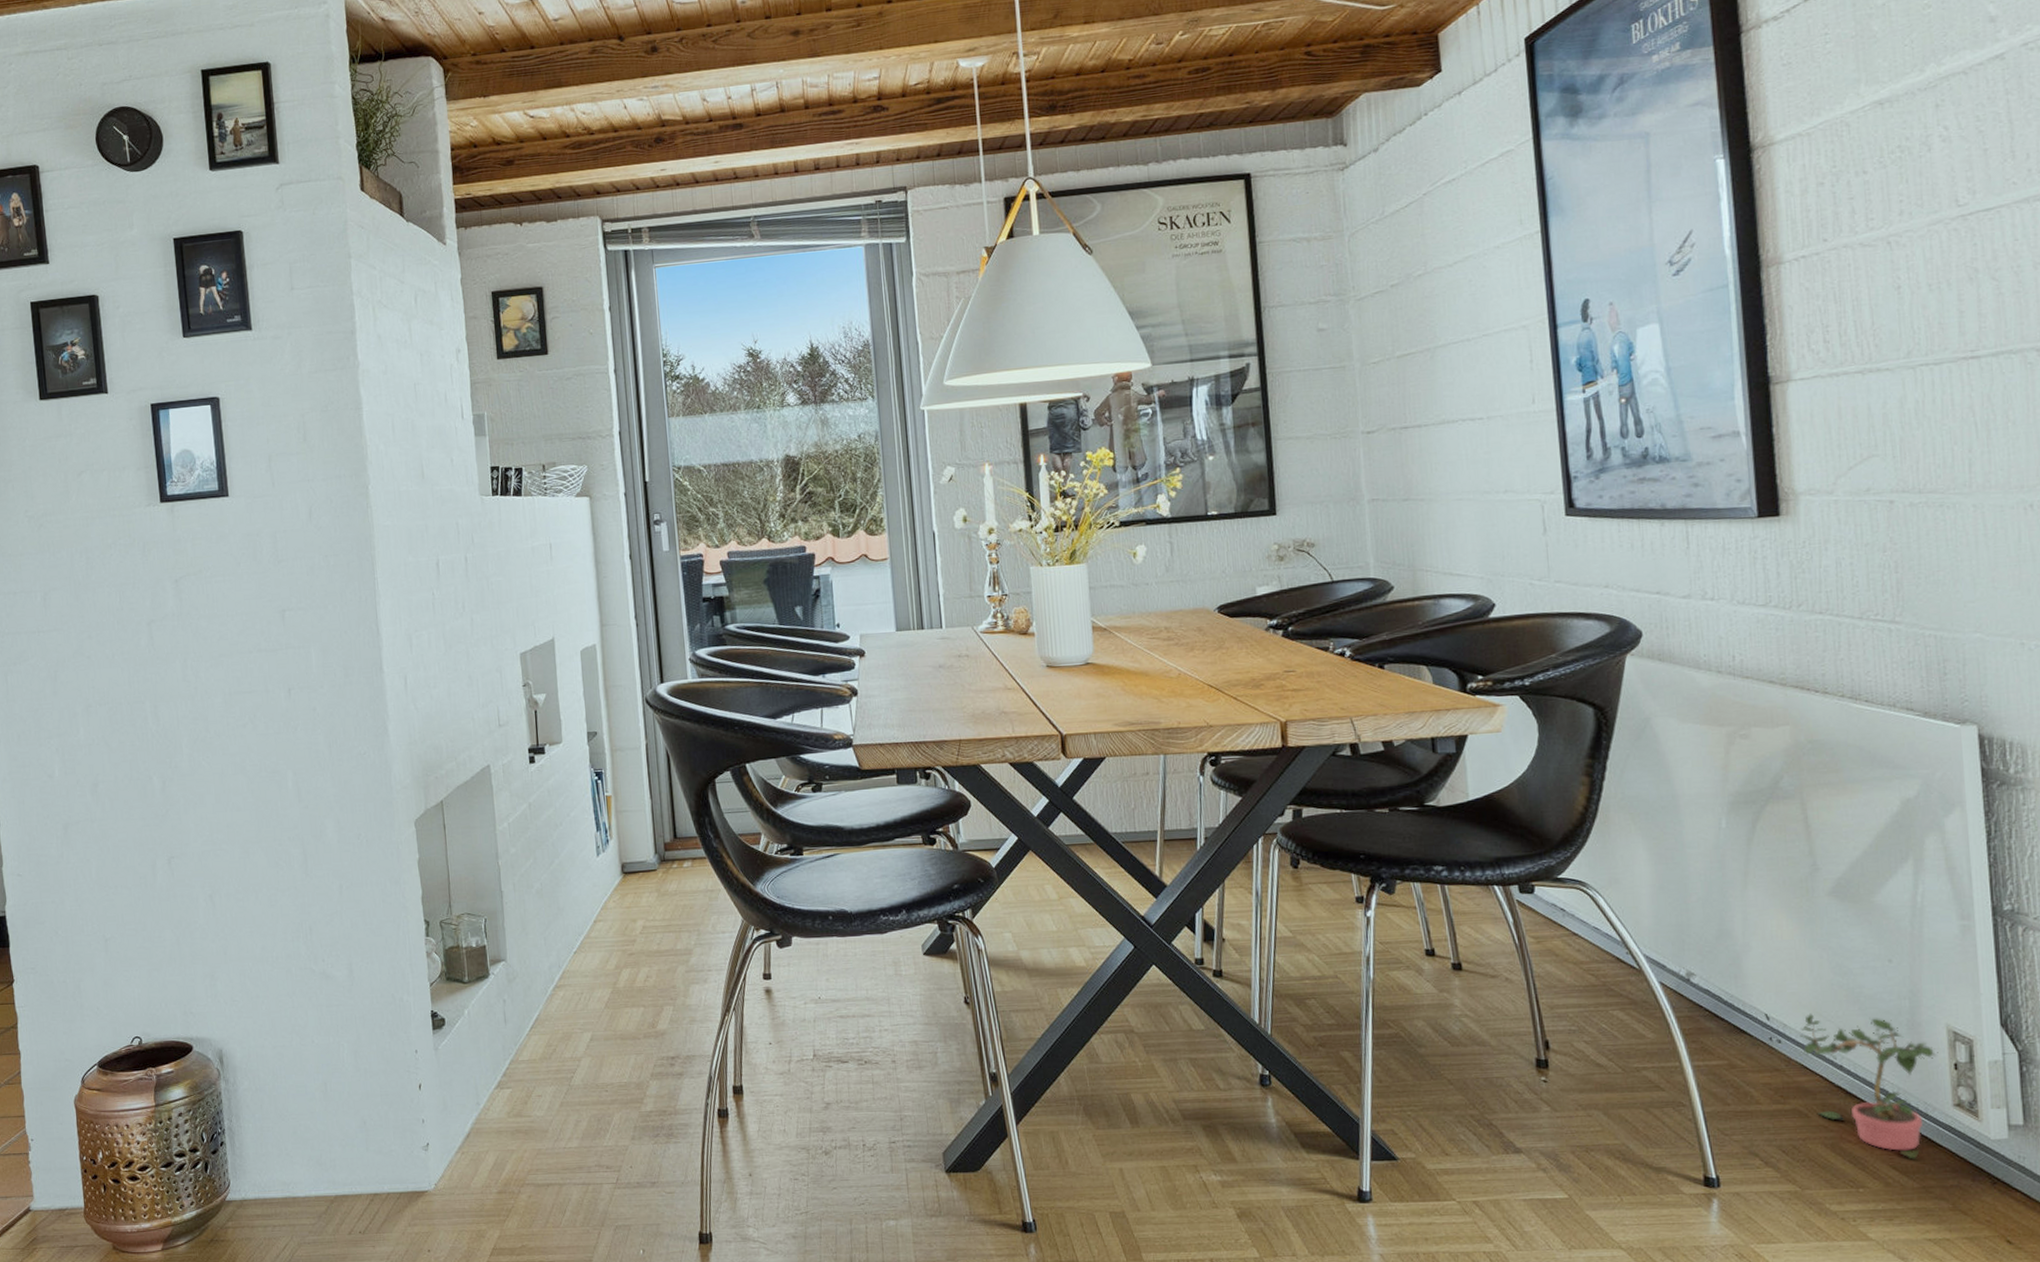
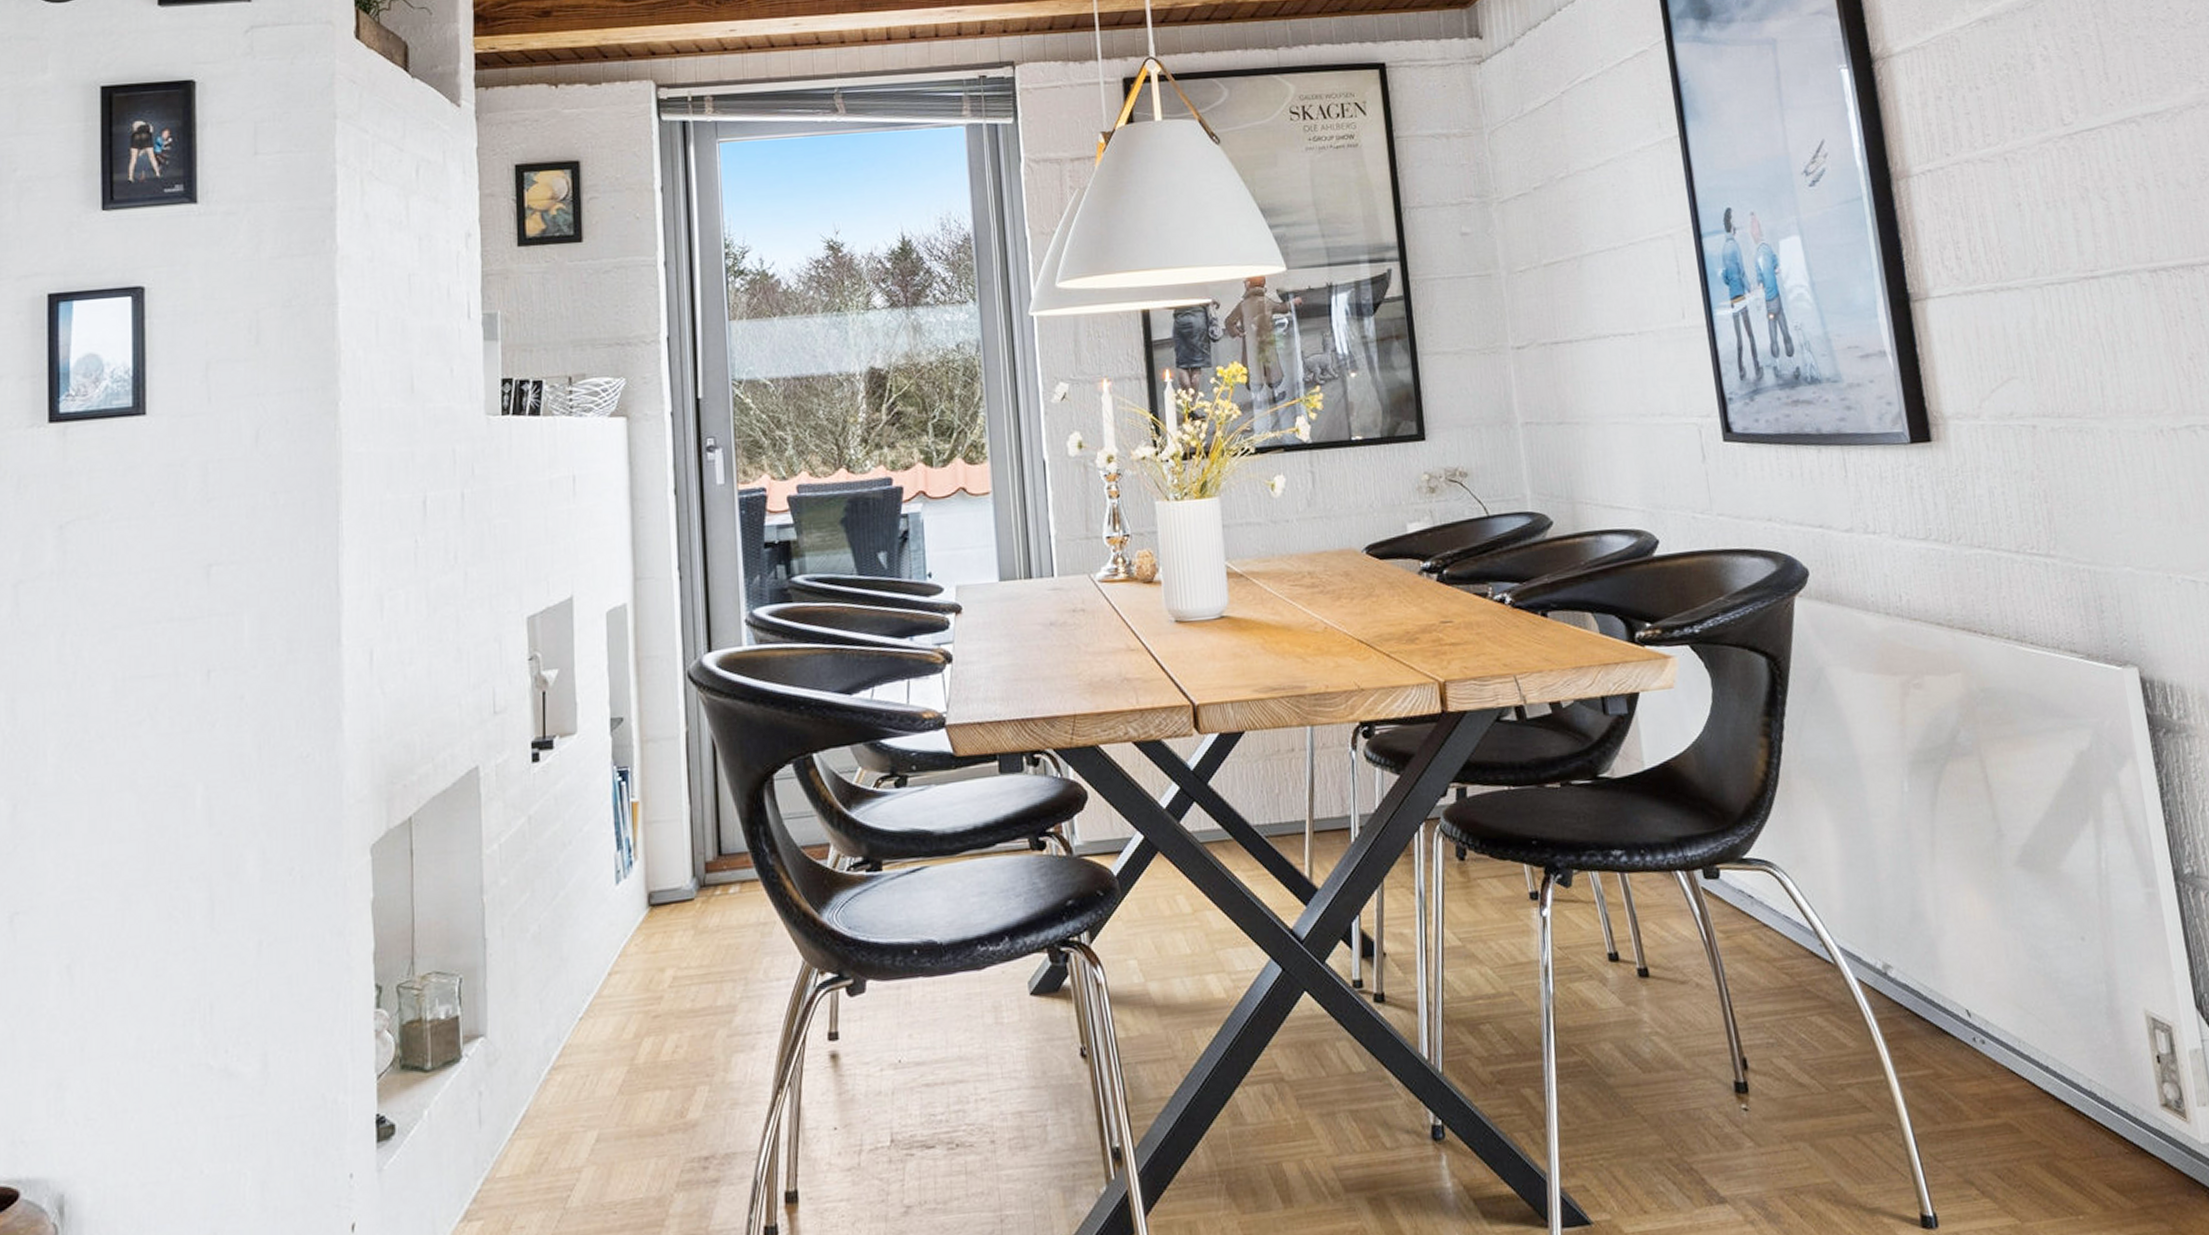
potted plant: present [1800,1013,1938,1159] -> none [2003,1005,2140,1175]

